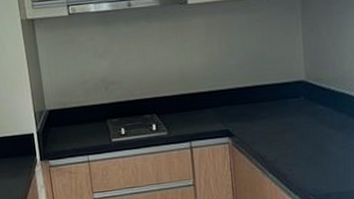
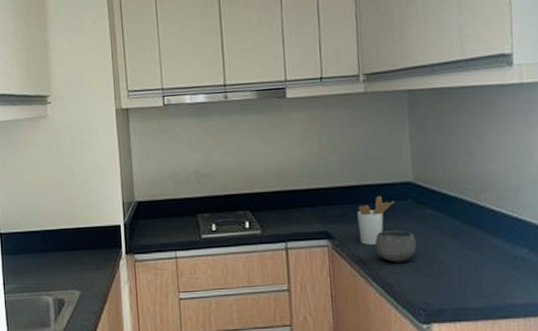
utensil holder: none [255,95,289,141] -> present [357,196,395,245]
bowl: none [271,125,308,155] -> present [375,230,417,263]

